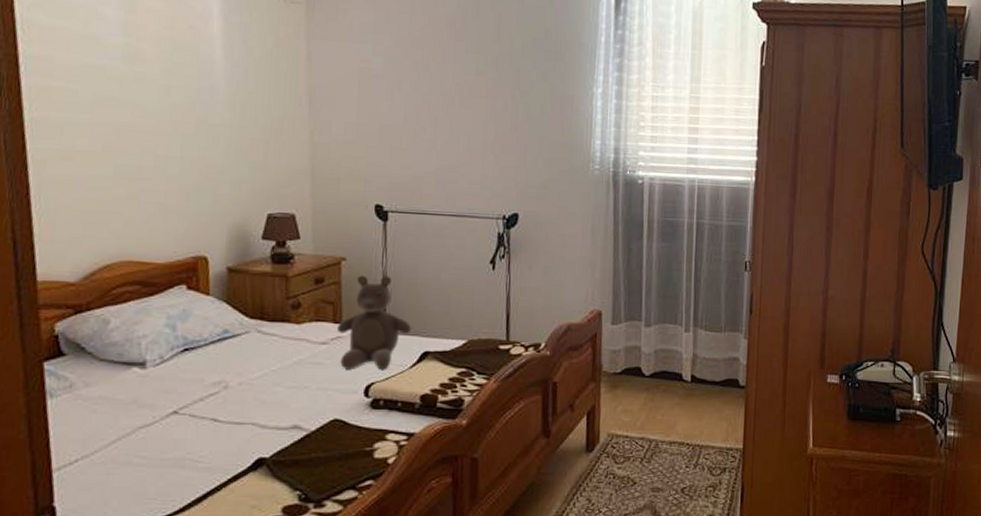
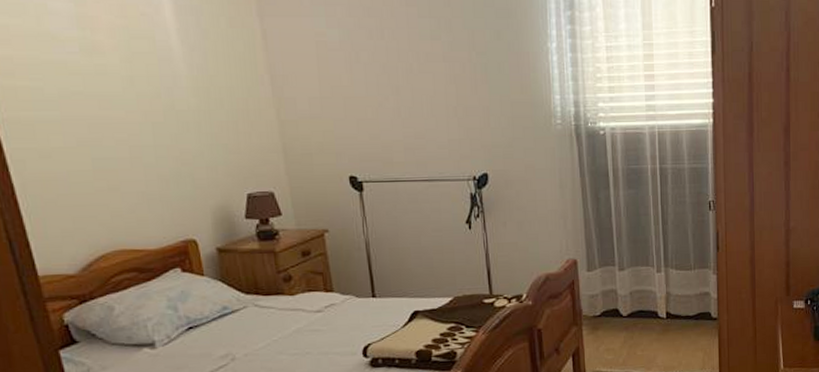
teddy bear: present [337,275,412,369] -> none [329,243,400,334]

